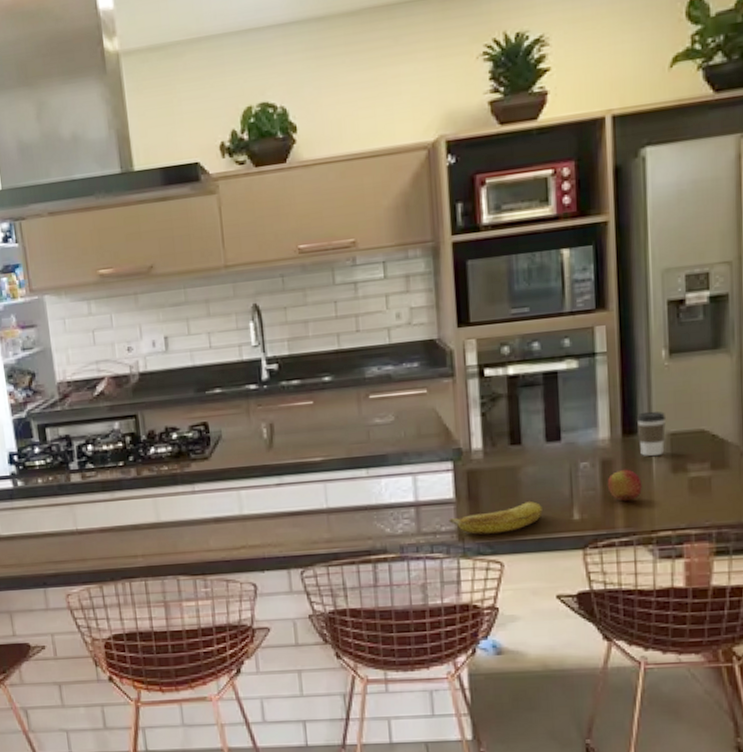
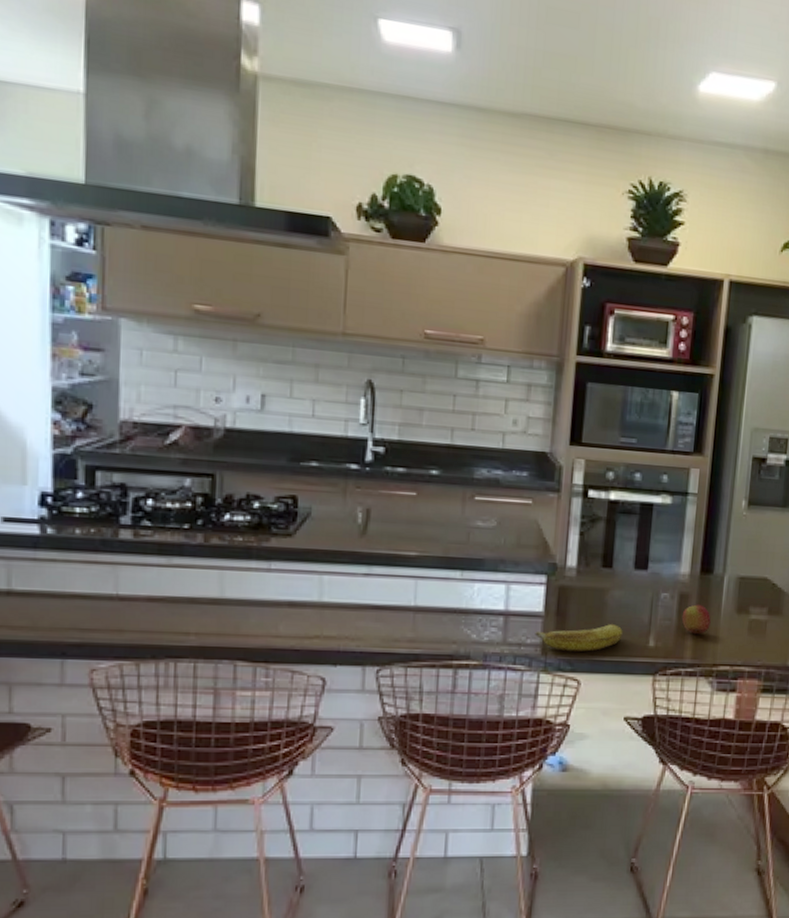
coffee cup: present [636,411,667,456] -> none [713,554,739,595]

